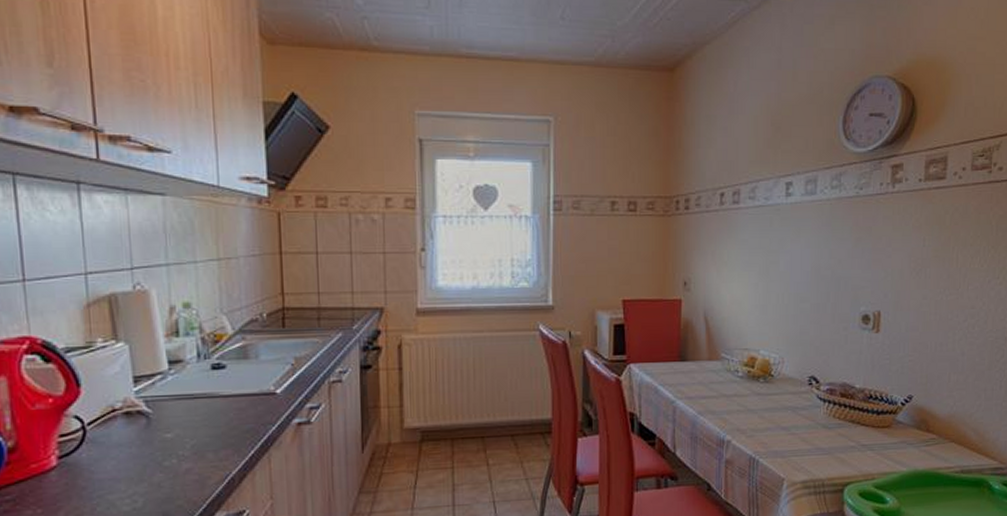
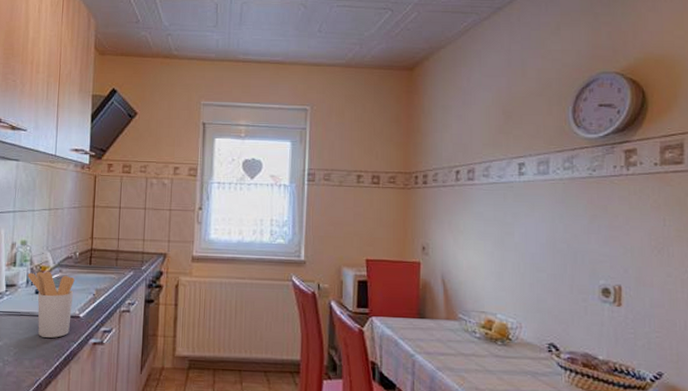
utensil holder: none [197,339,265,423] -> present [27,271,75,338]

